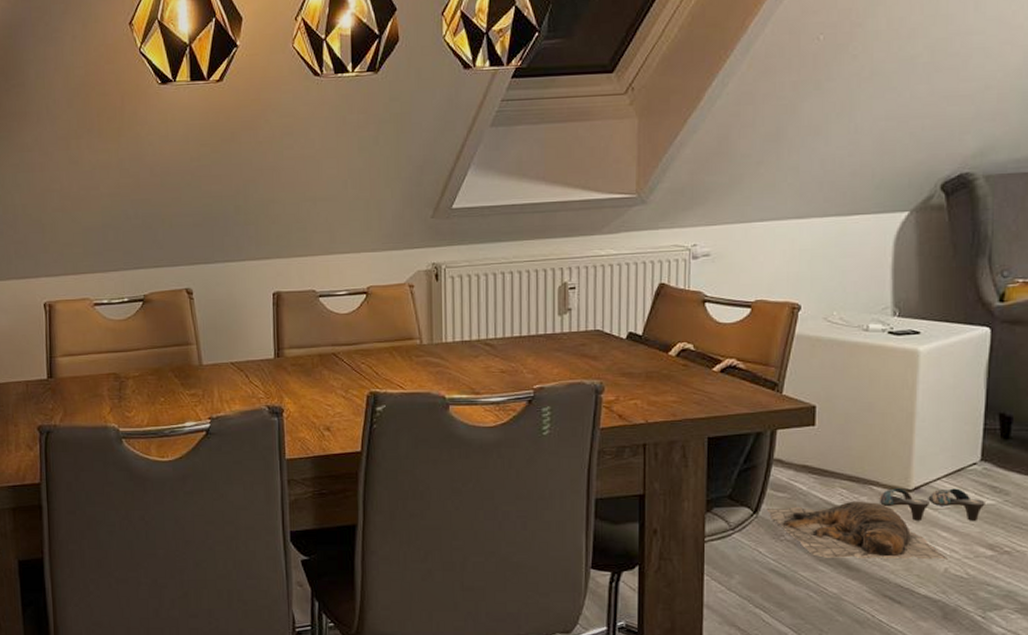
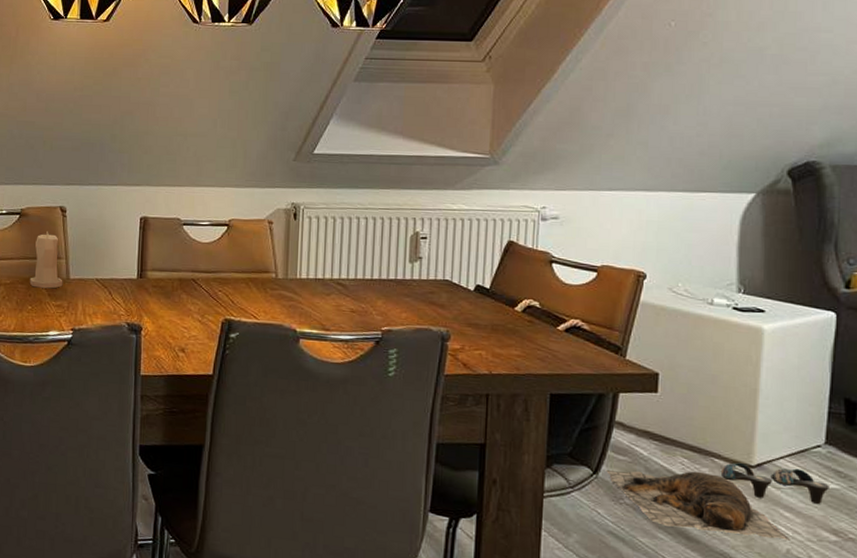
candle: none [159,316,196,378] -> present [29,230,63,289]

